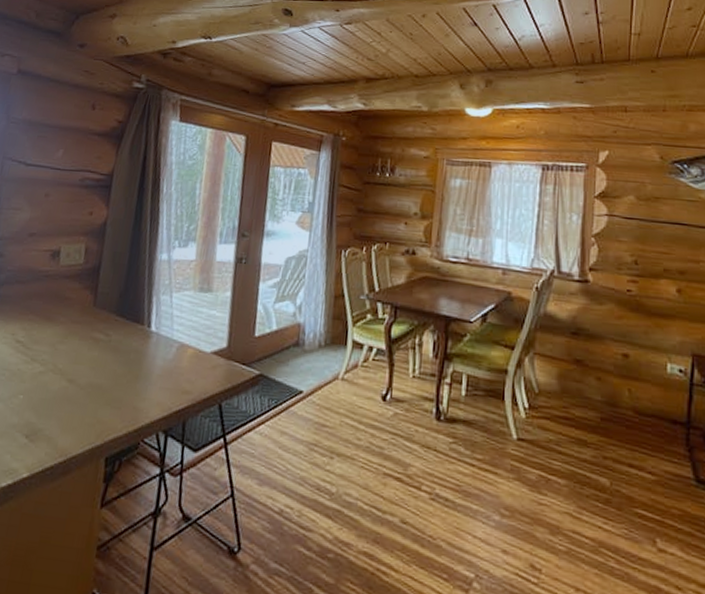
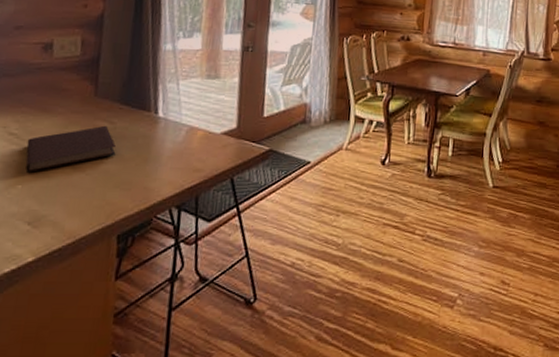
notebook: none [27,337,109,383] -> present [25,125,116,173]

